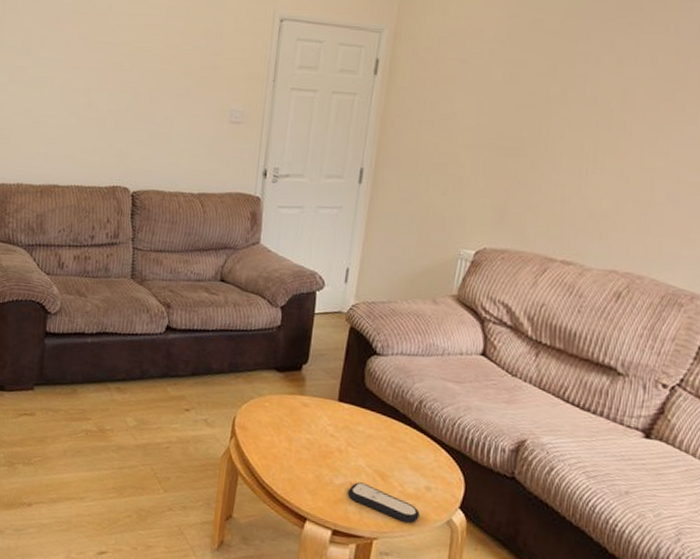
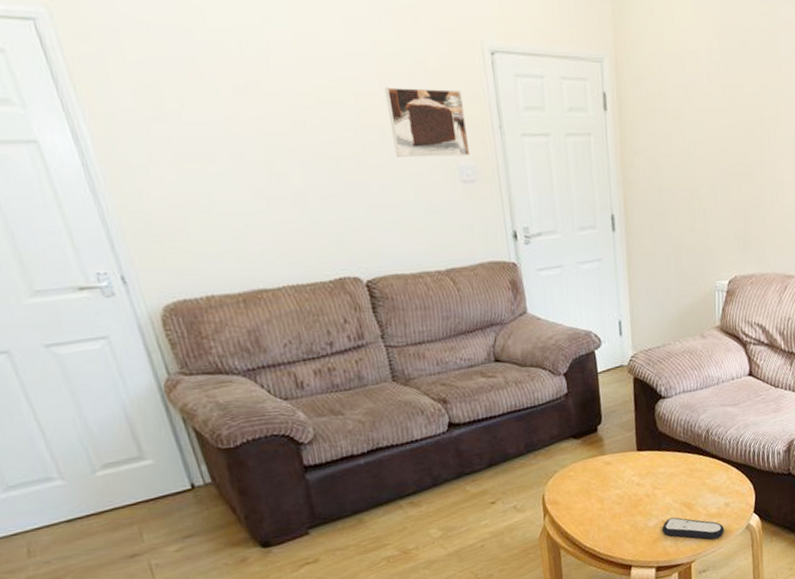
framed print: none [181,42,248,102] -> present [384,87,471,158]

